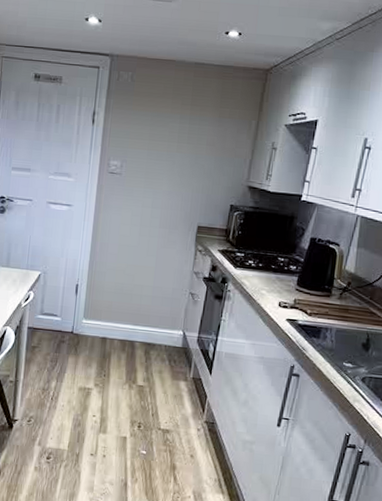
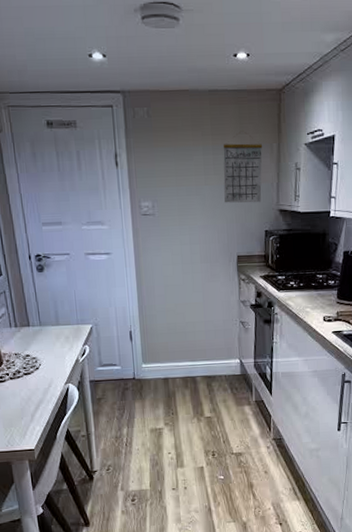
calendar: none [194,106,242,177] -> present [223,132,263,203]

